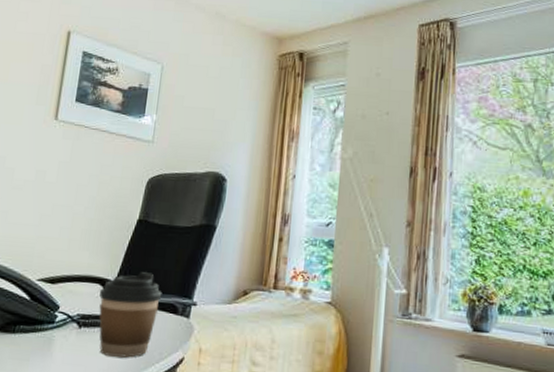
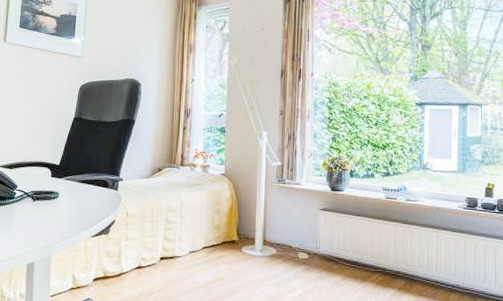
coffee cup: present [99,272,162,358] -> none [47,157,96,222]

